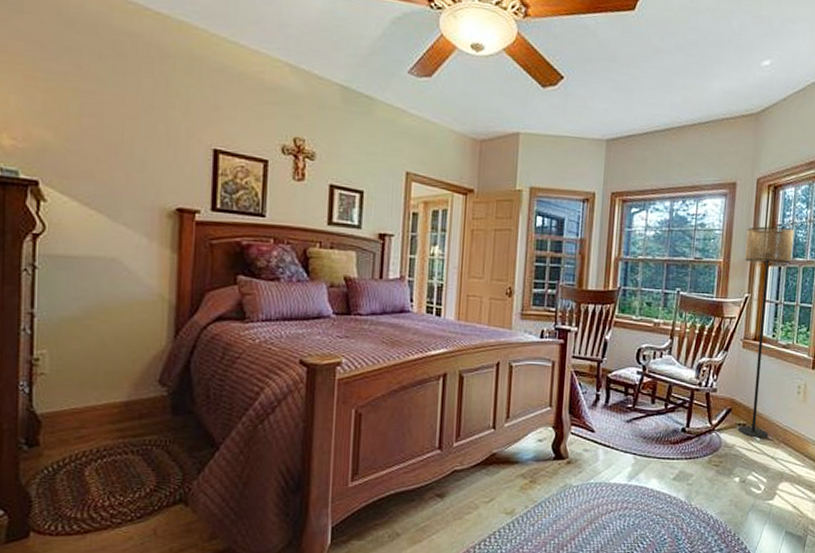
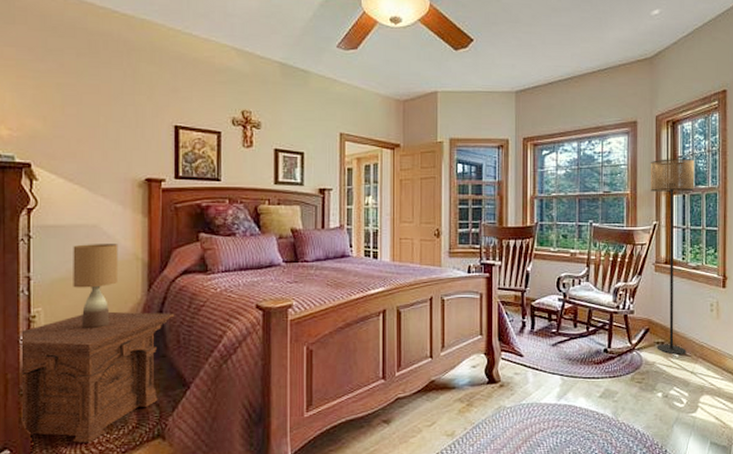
side table: none [19,358,205,506] -> present [19,311,175,444]
table lamp: none [85,279,141,378] -> present [73,244,119,330]

